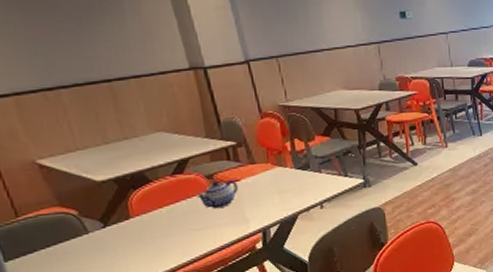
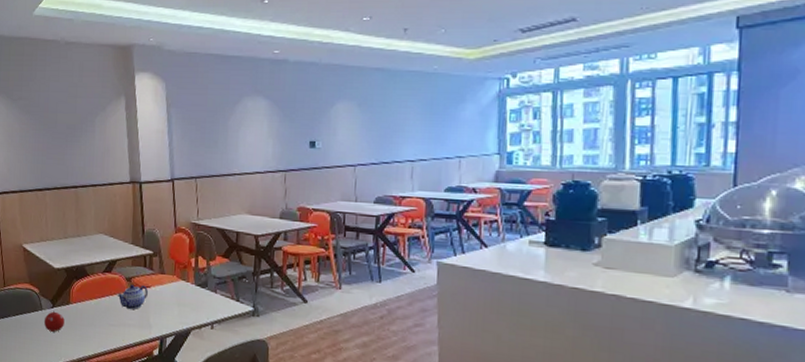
fruit: none [93,229,127,255] -> present [43,310,65,332]

